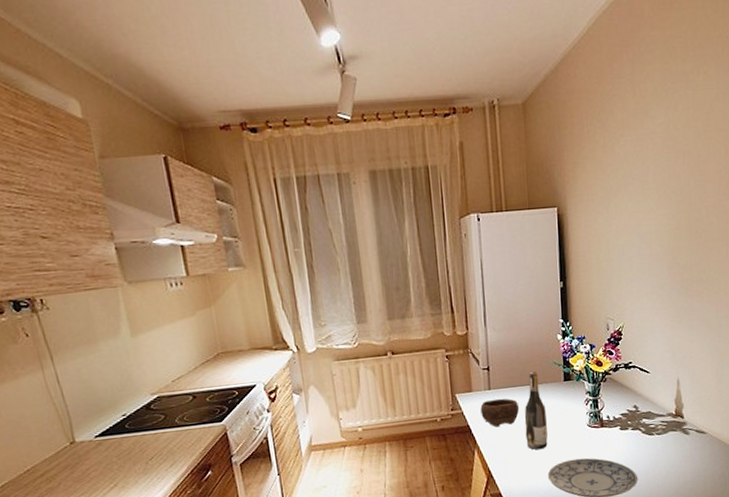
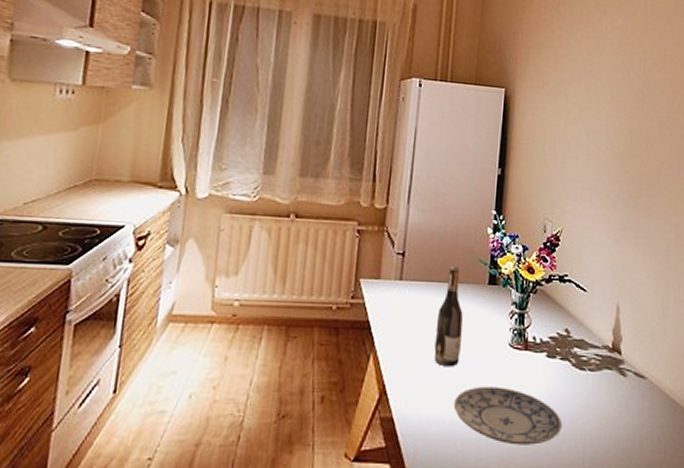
bowl: present [480,398,520,427] -> none [385,292,433,329]

